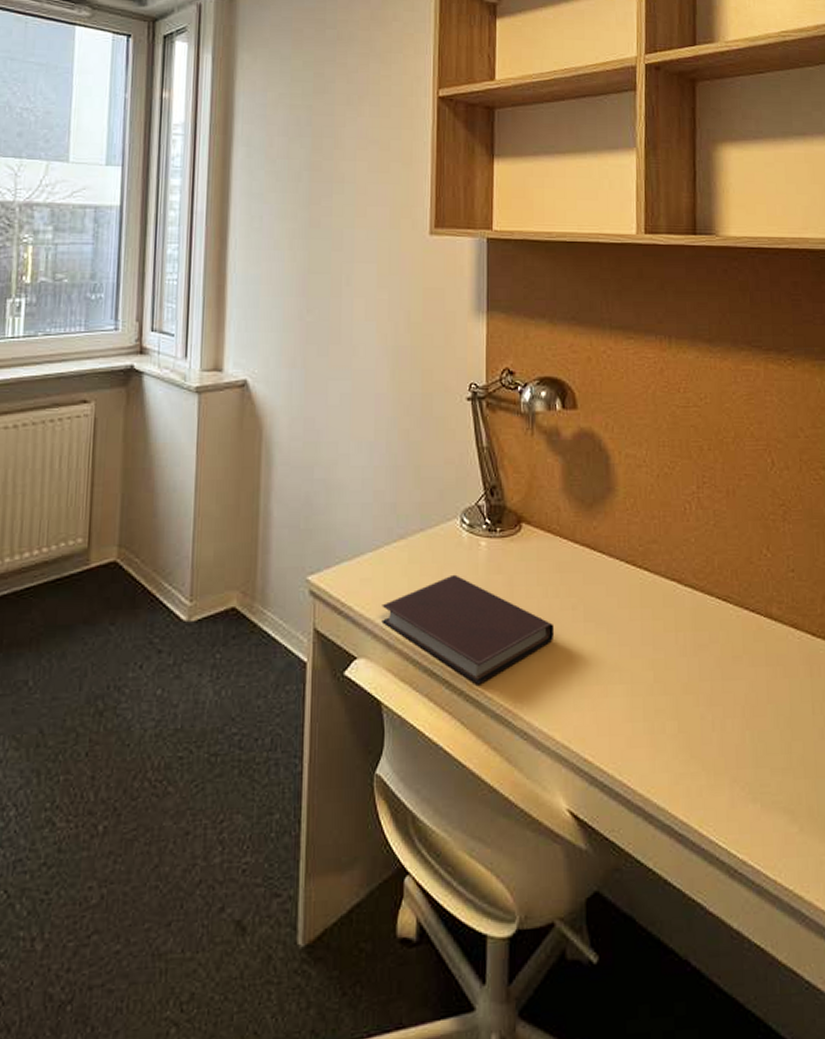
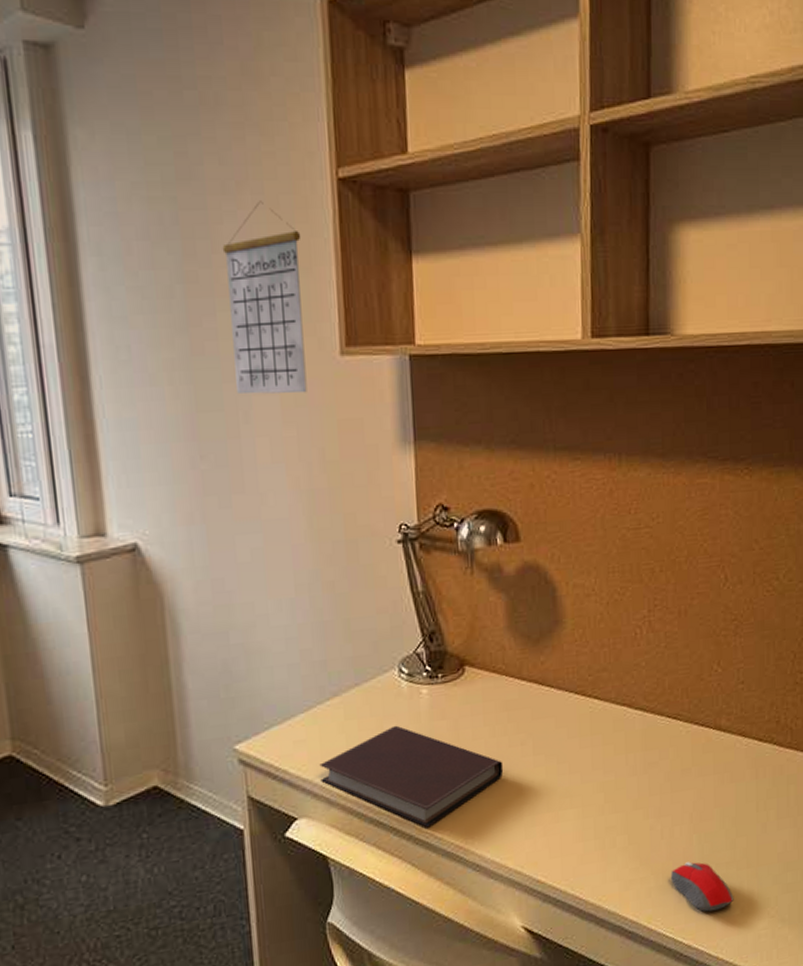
calendar: none [342,111,406,264] -> present [222,201,307,395]
computer mouse: none [723,761,792,824] -> present [671,861,734,912]

